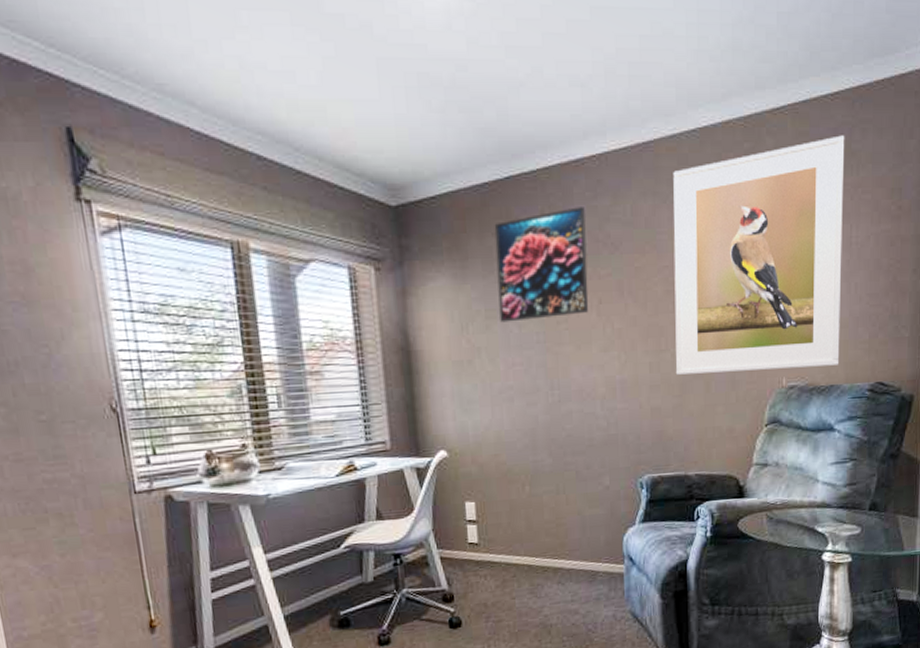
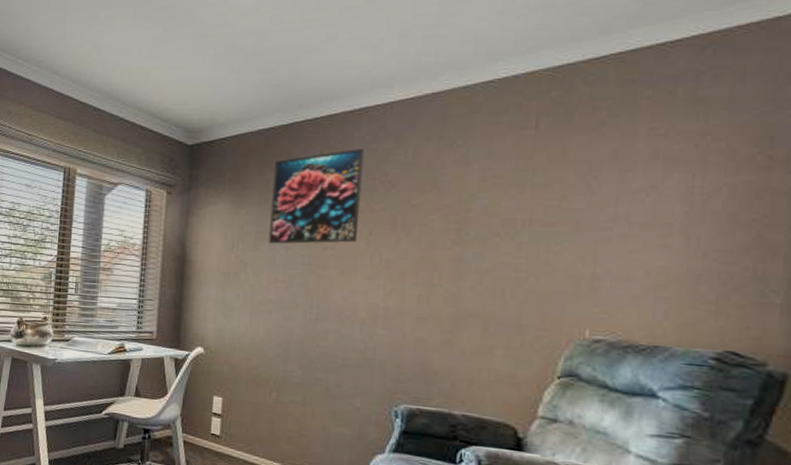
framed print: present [673,135,845,375] -> none [447,82,689,325]

